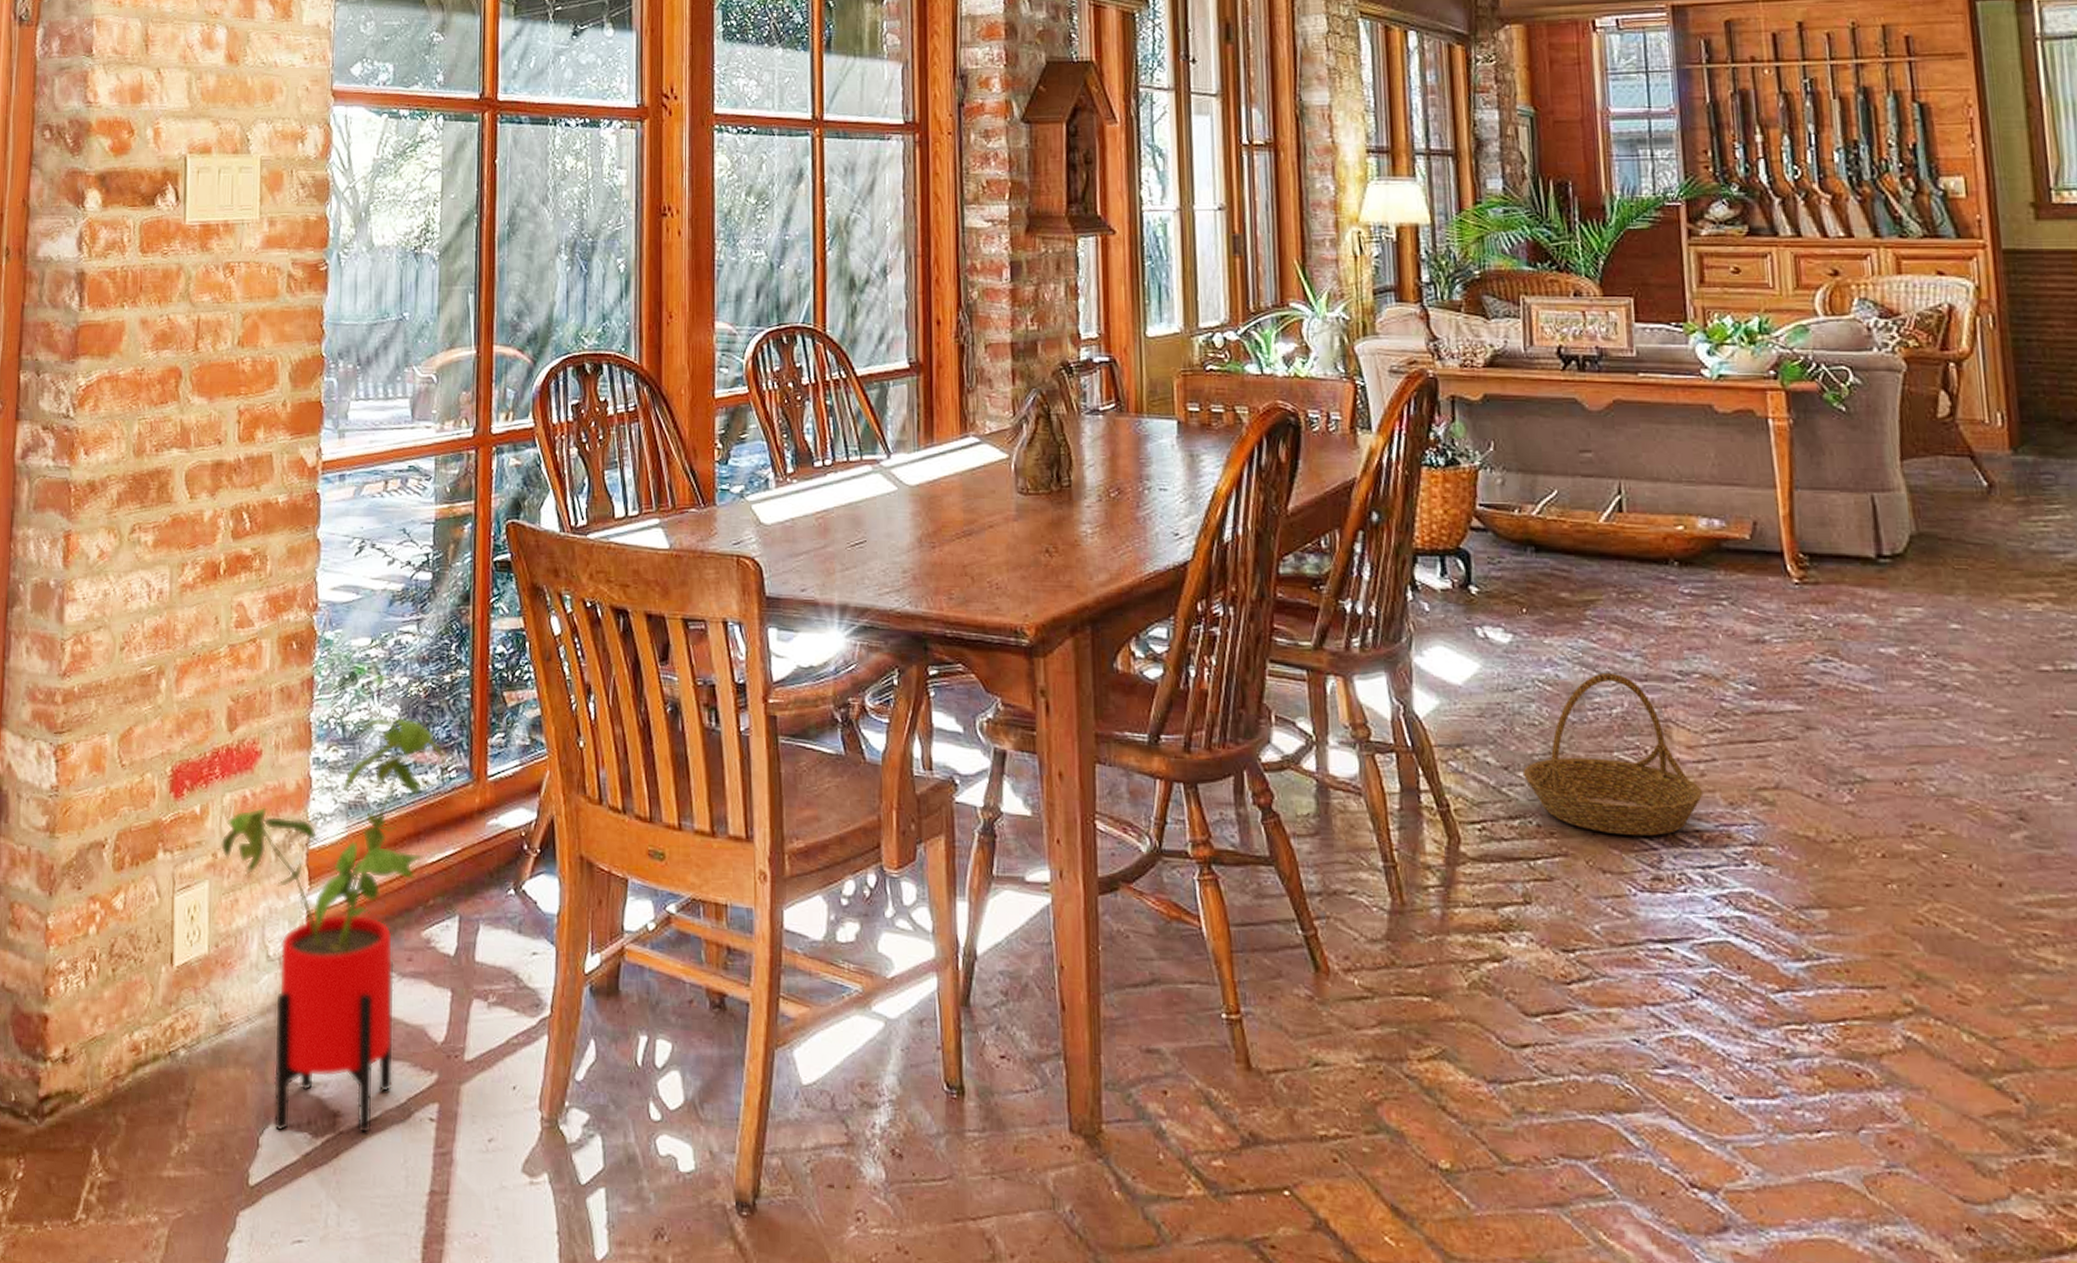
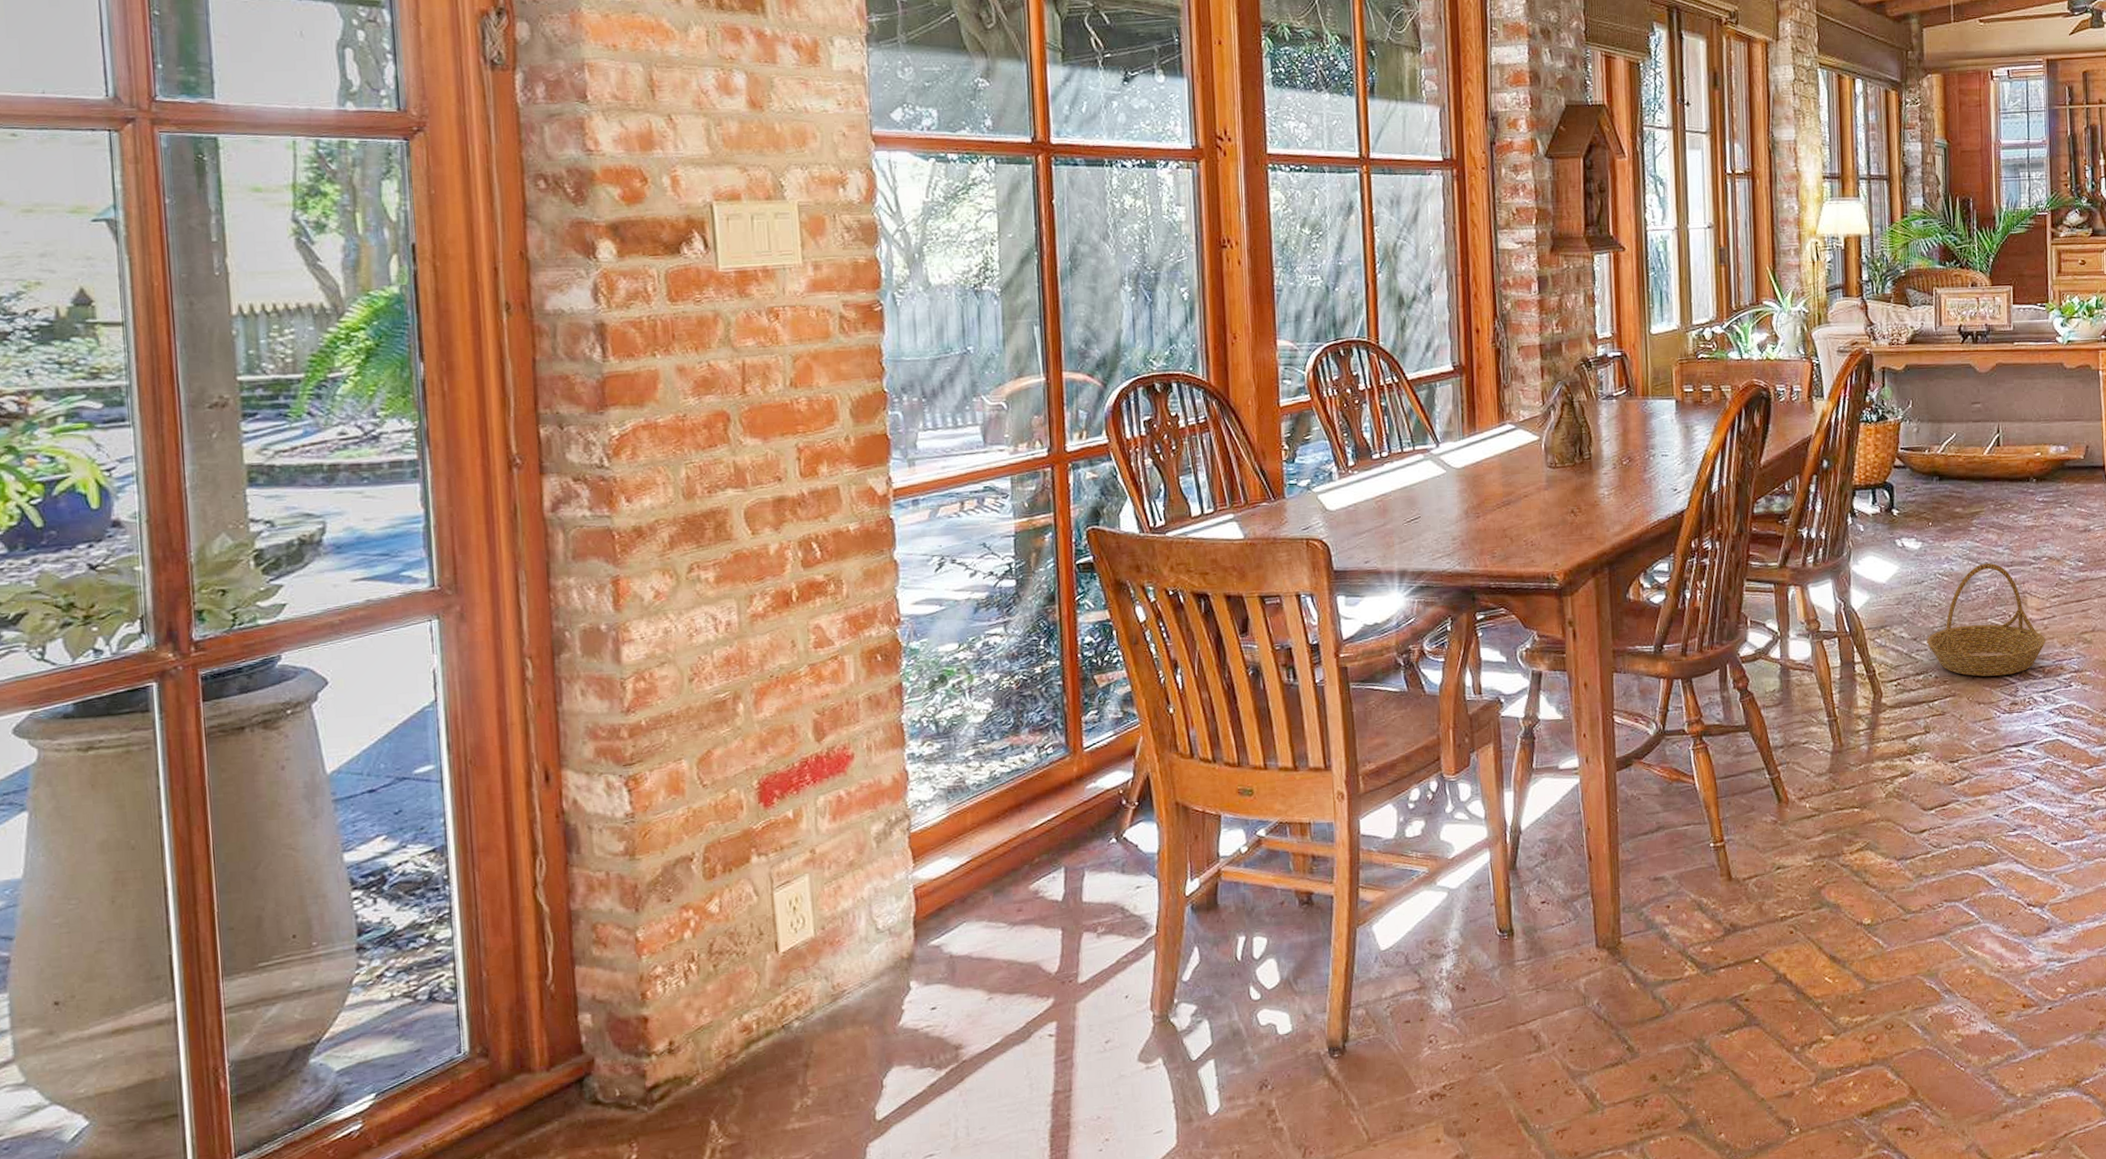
house plant: present [220,716,448,1134] -> none [817,708,1045,1071]

